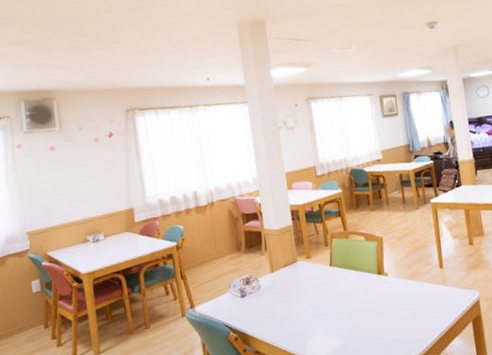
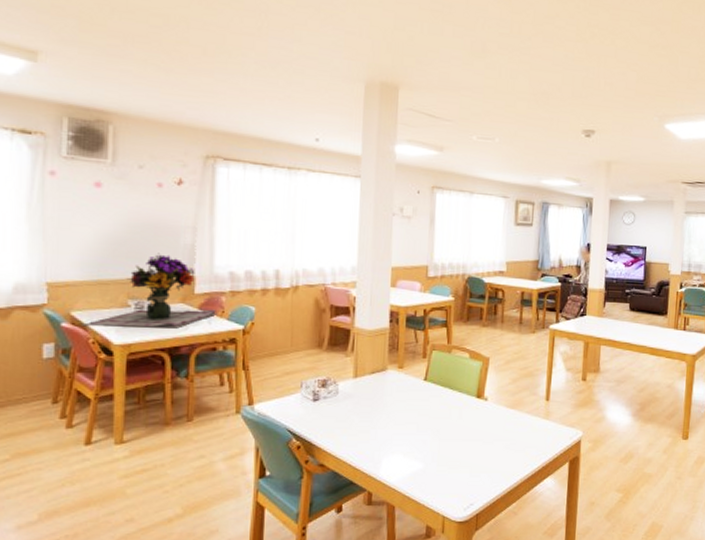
flower arrangement: none [56,194,155,262] -> present [81,253,218,329]

